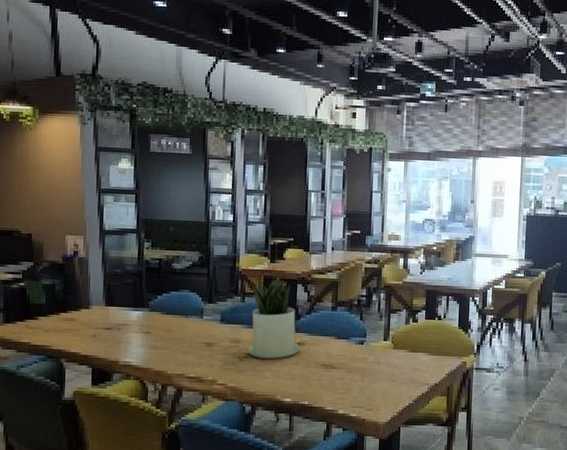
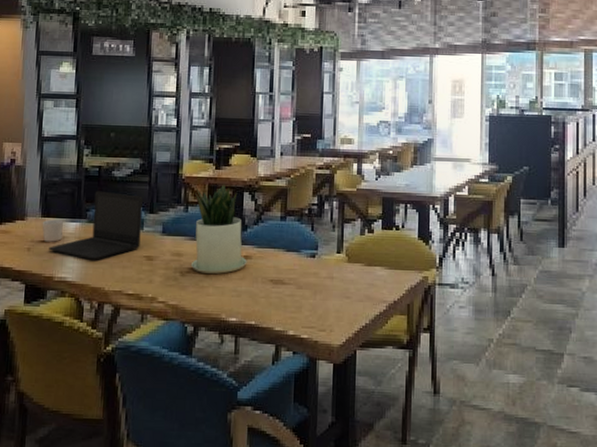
mug: none [106,308,127,329] -> present [42,219,64,242]
laptop: none [113,282,202,346] -> present [49,191,143,260]

